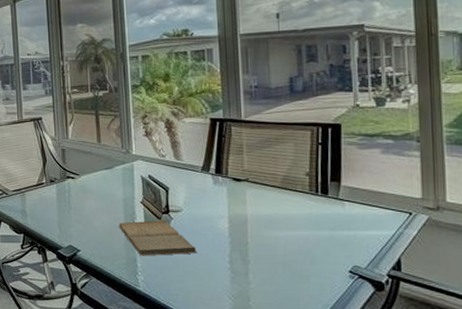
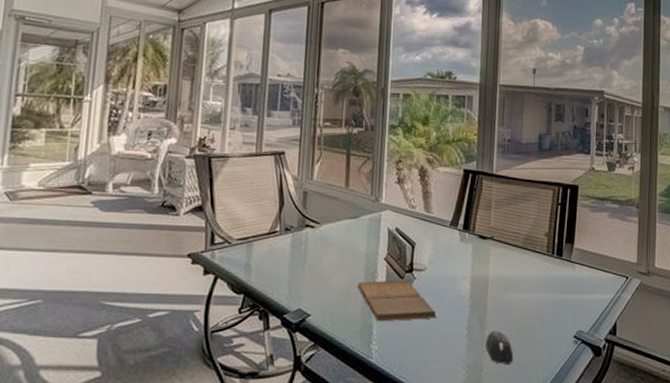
mouse: none [250,265,282,296] -> present [486,330,514,364]

